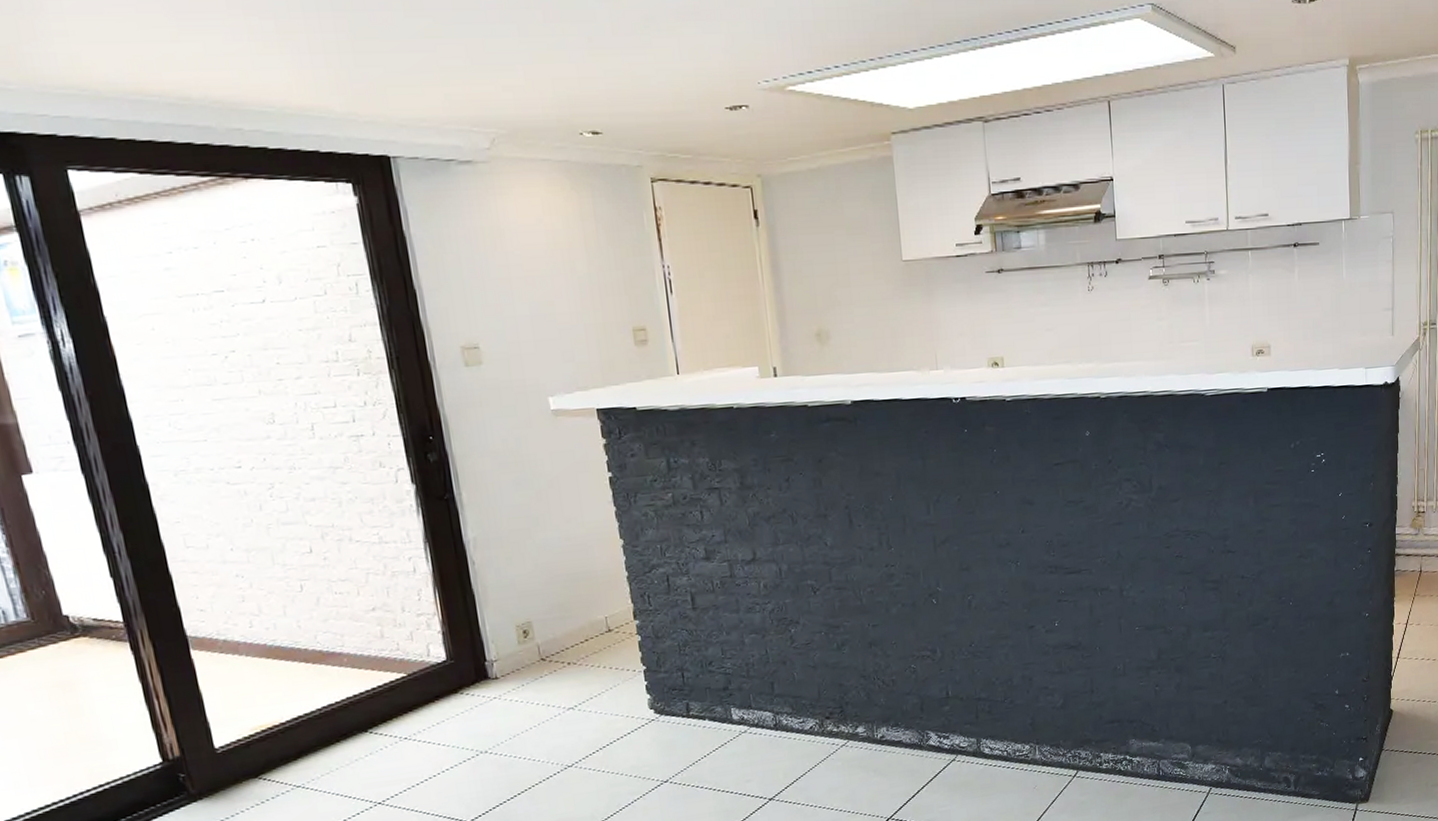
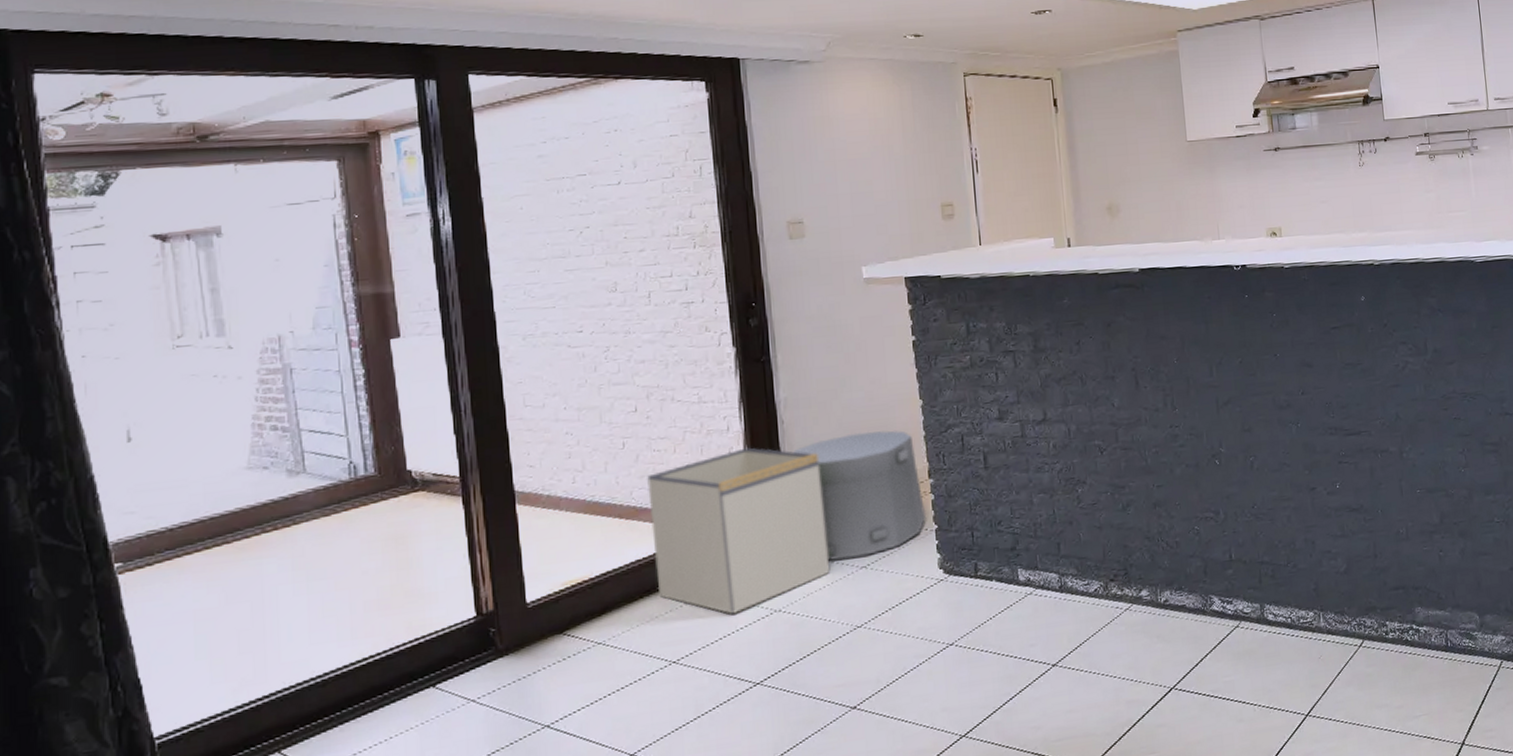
storage bin: none [331,589,536,756] -> present [647,447,831,614]
trash can: none [488,571,633,703] -> present [793,430,926,561]

